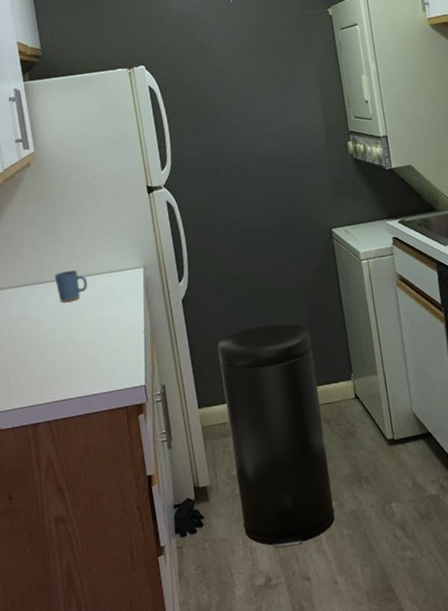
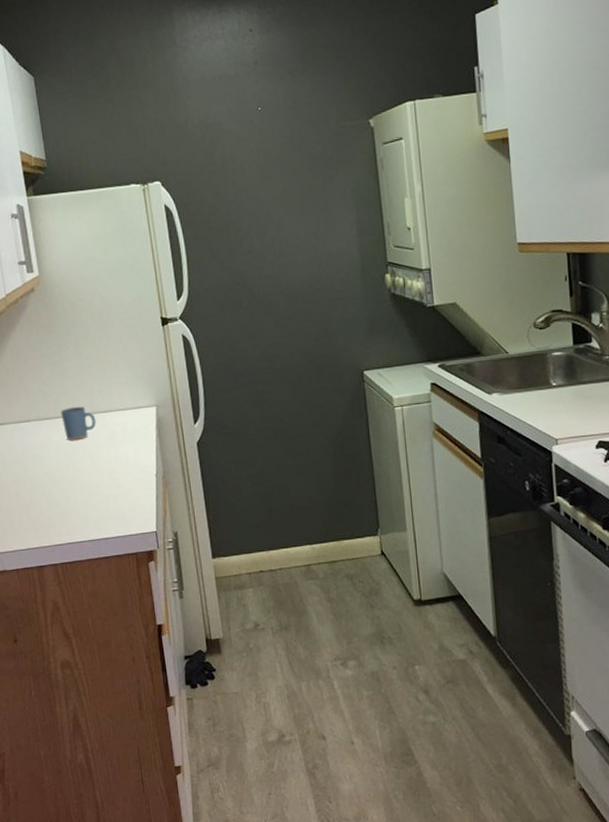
pedal bin: present [218,324,335,548] -> none [234,473,355,705]

